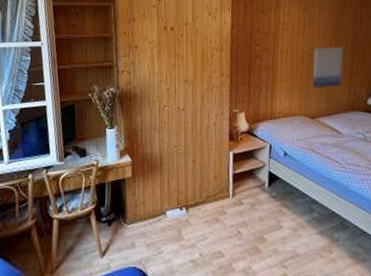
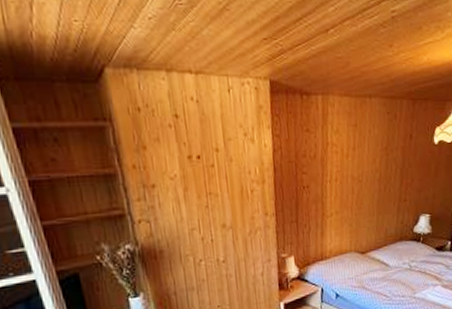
wall art: present [312,46,344,89] -> none [362,169,394,221]

